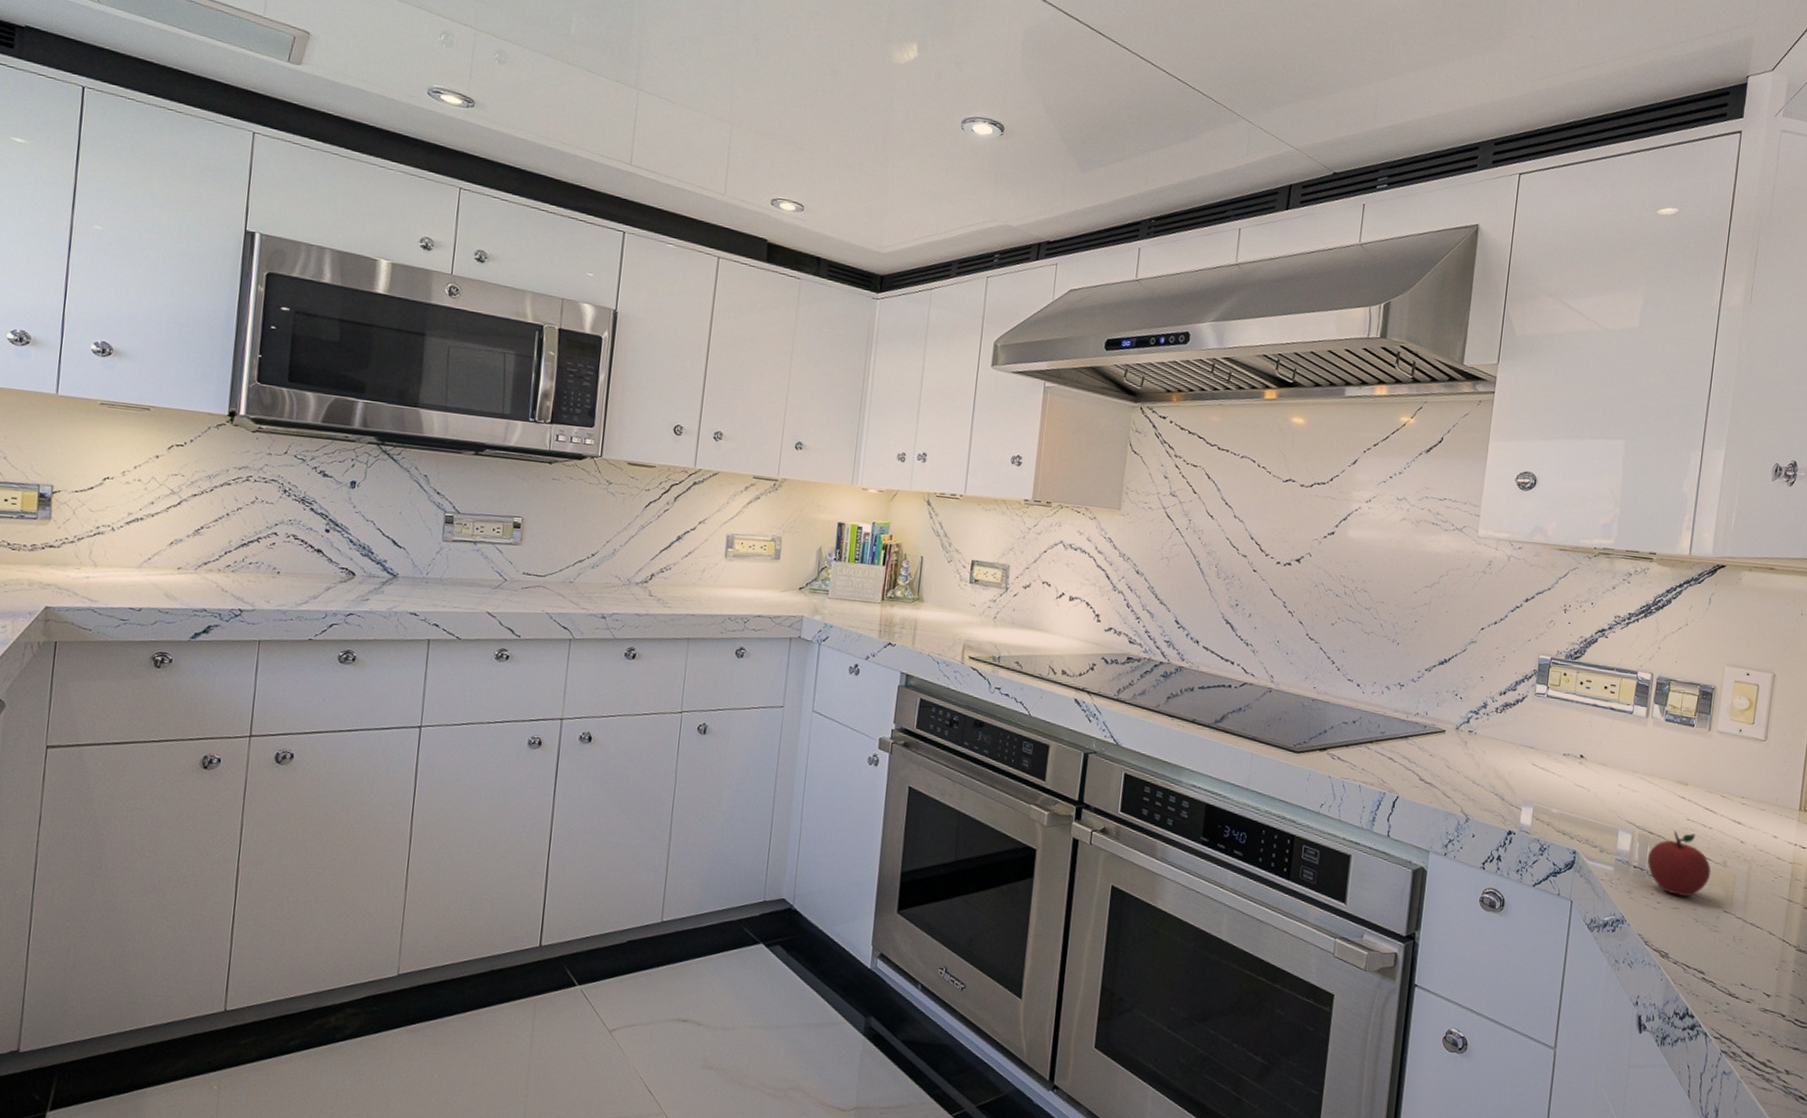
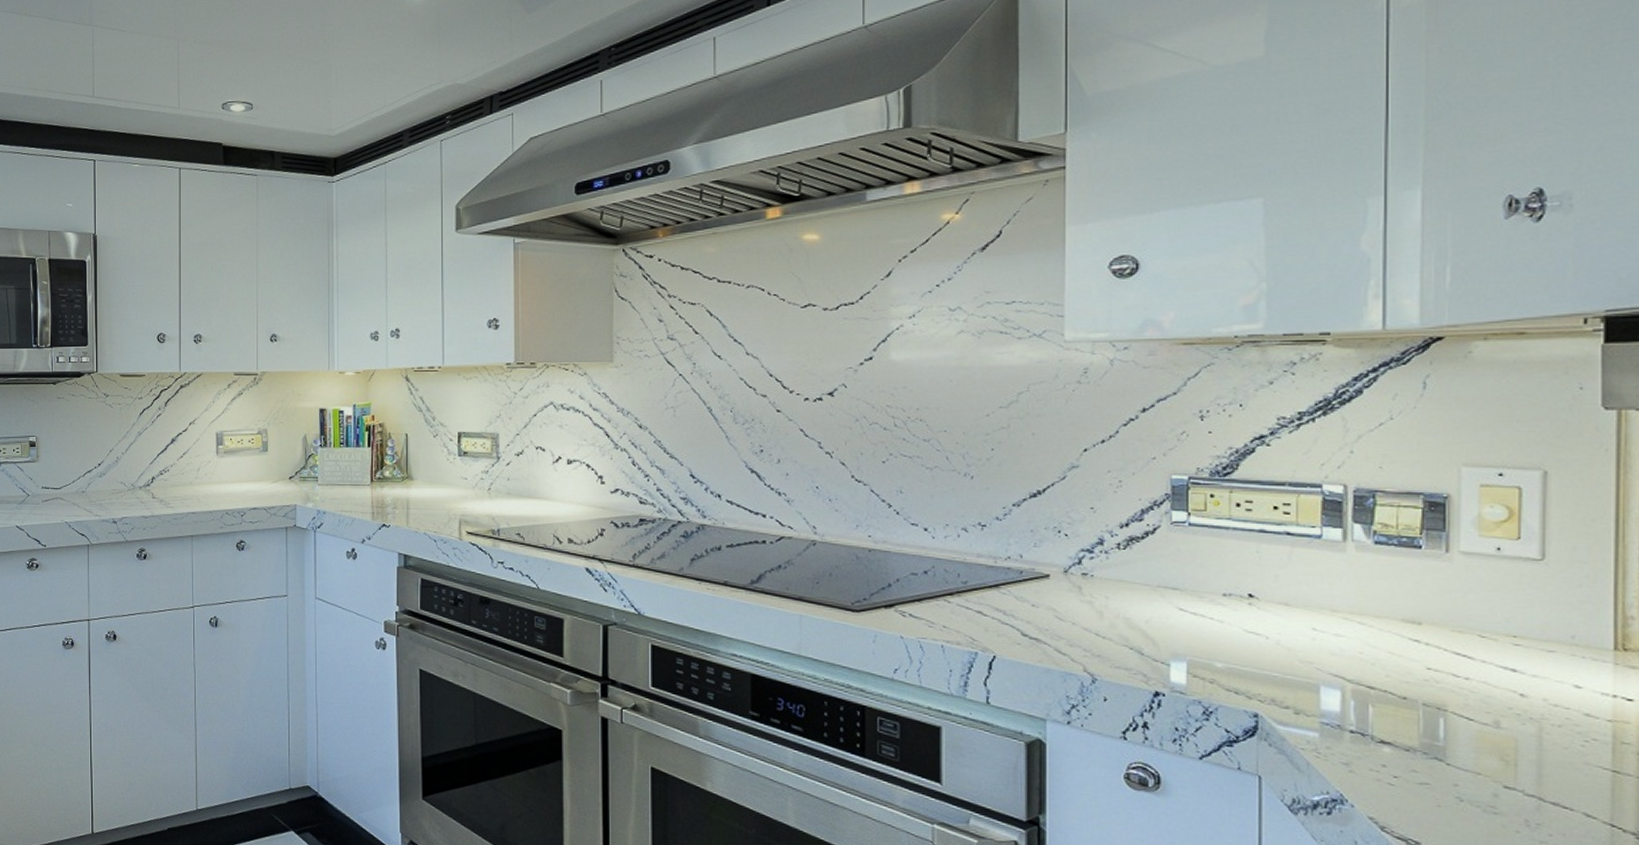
apple: present [1647,830,1711,897] -> none [1369,683,1476,770]

